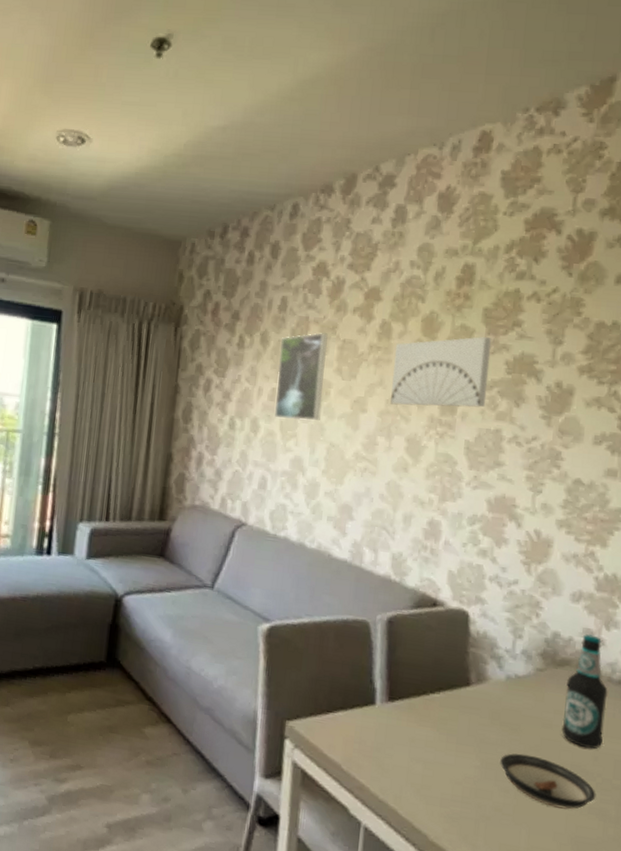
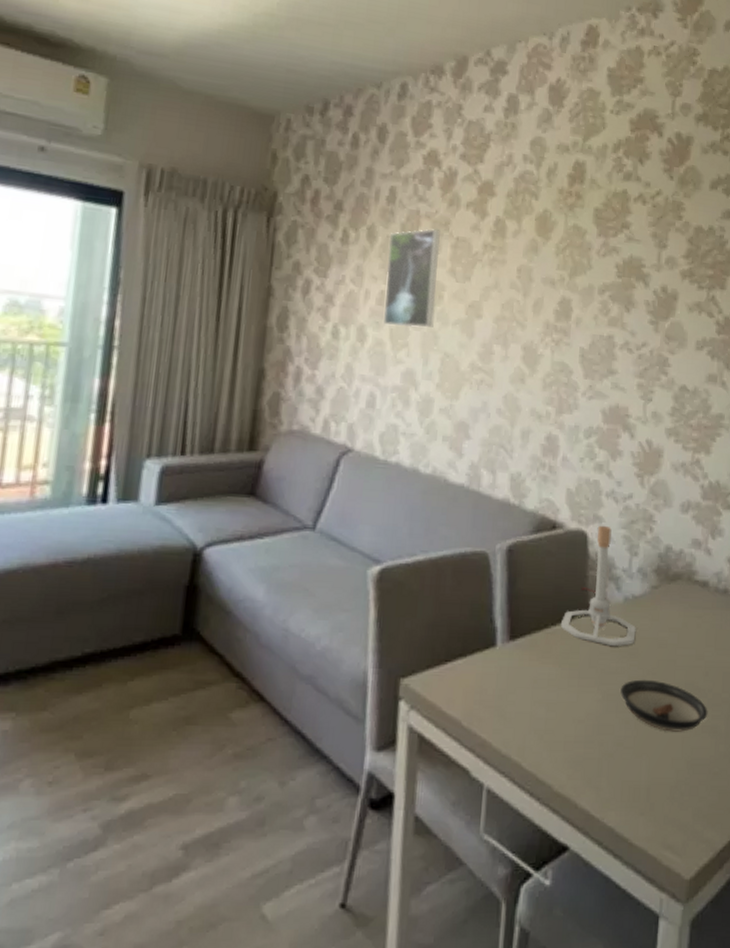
wall art: present [390,336,492,408] -> none [506,237,603,313]
lamp base: none [439,606,519,721] -> present [560,525,636,647]
bottle: present [561,633,608,750] -> none [676,544,715,665]

